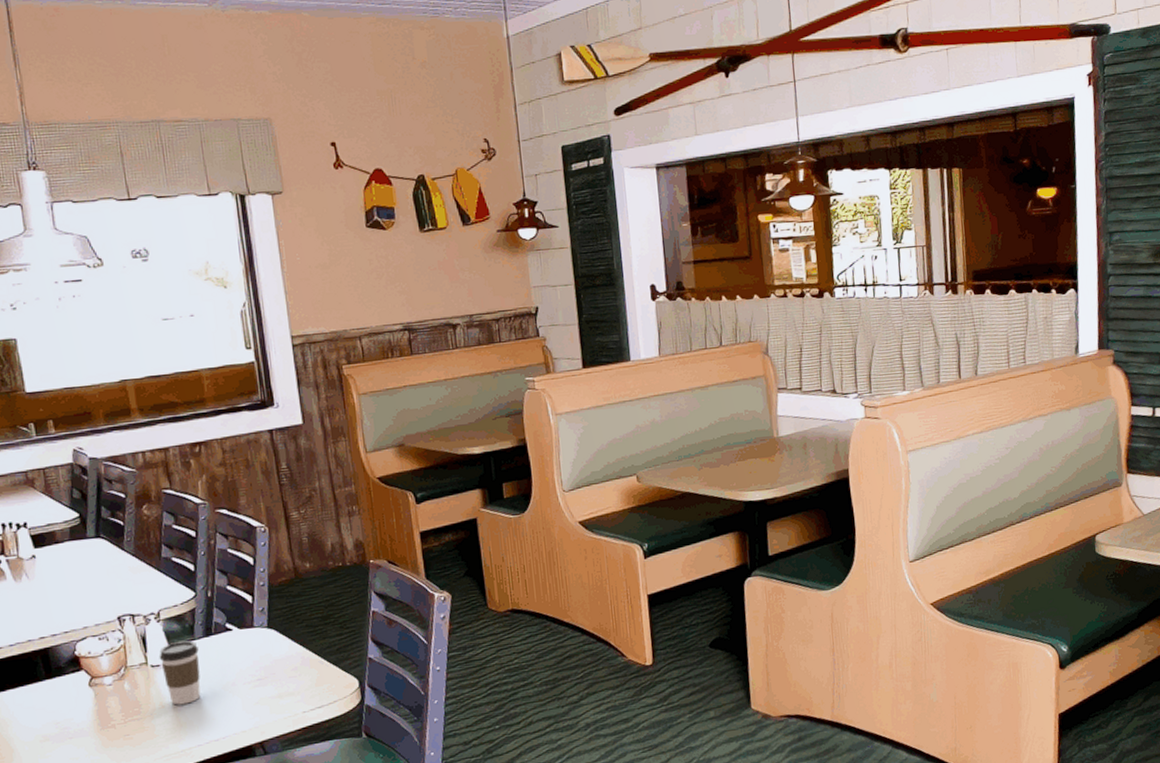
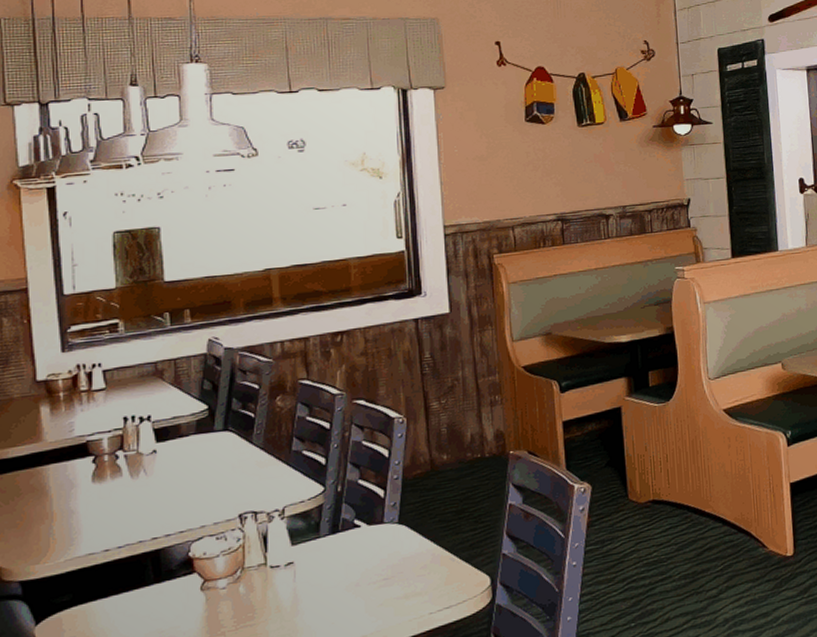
coffee cup: present [159,640,201,705] -> none [279,538,323,609]

